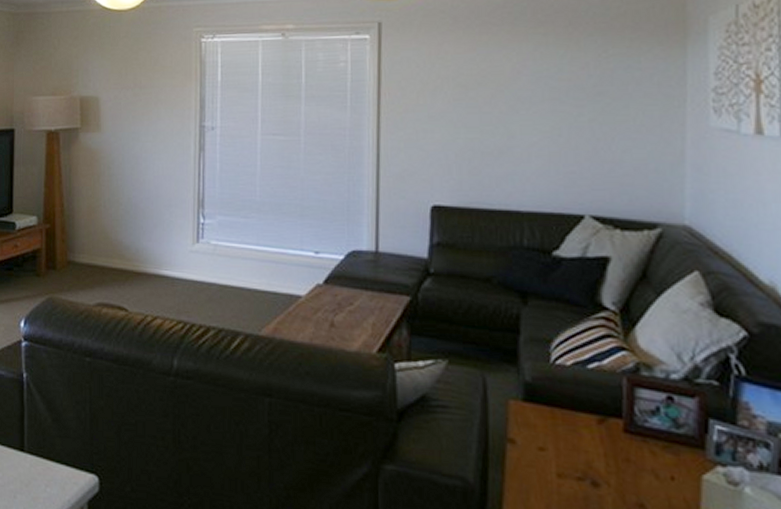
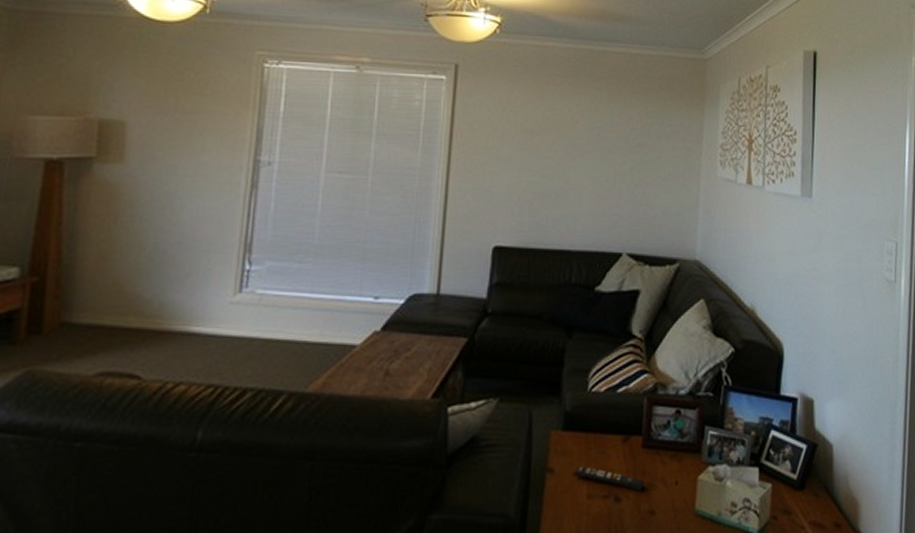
remote control: none [540,440,629,479] -> present [575,465,644,491]

